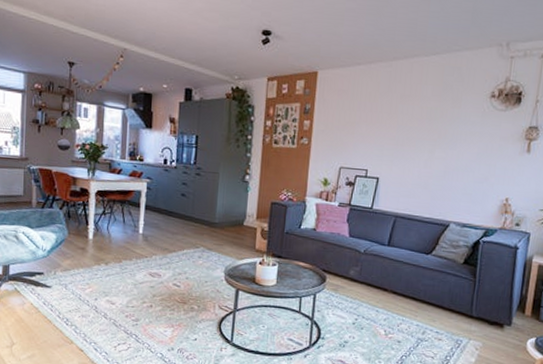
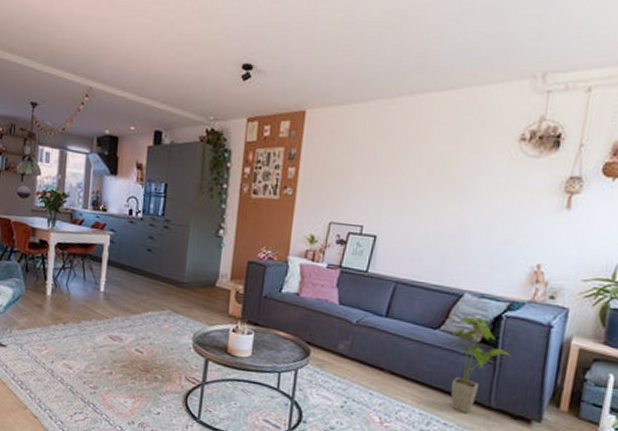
house plant: none [441,243,487,323] -> present [450,317,511,415]

